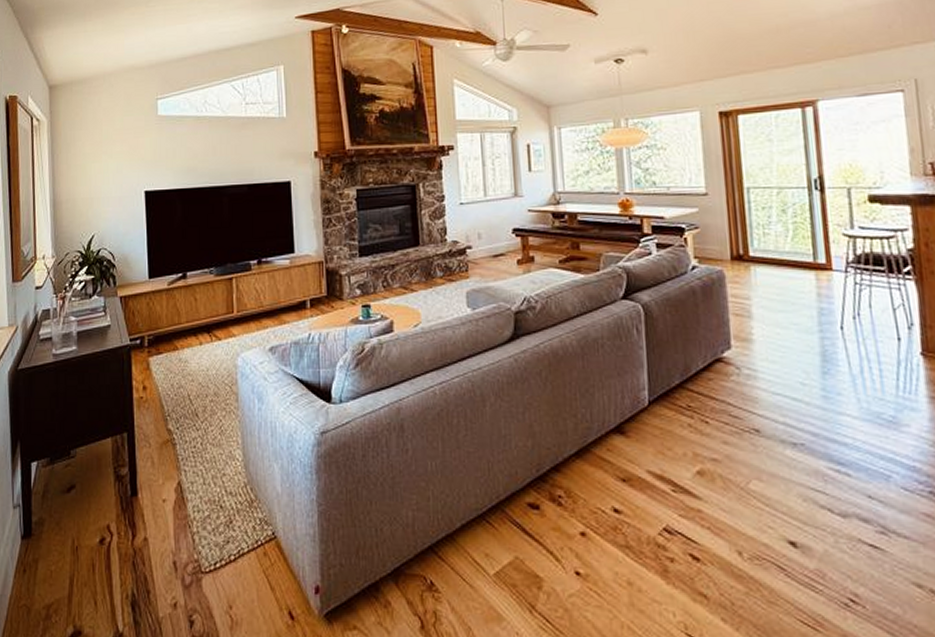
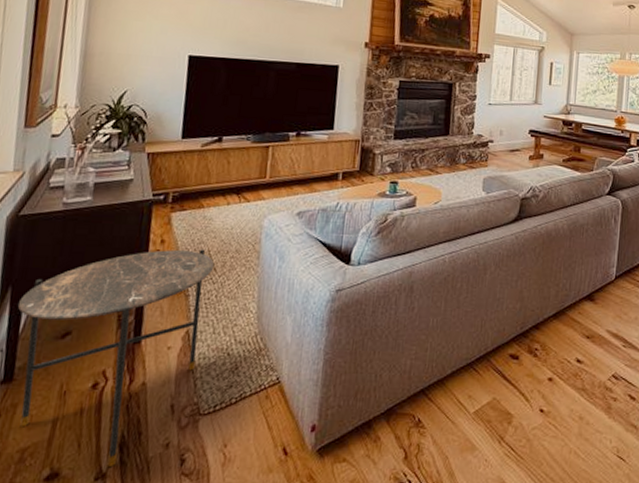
side table: none [27,394,196,628] -> present [17,249,215,468]

